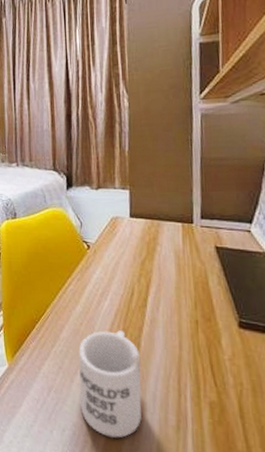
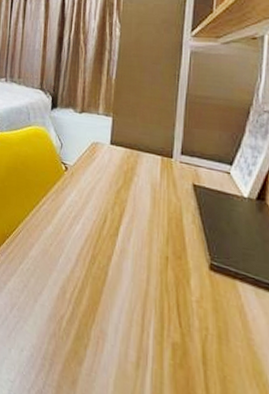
mug: present [78,330,143,438] -> none [41,254,107,367]

